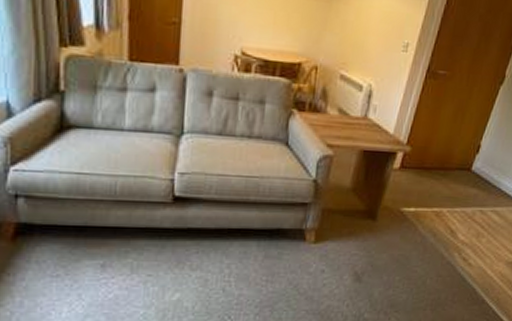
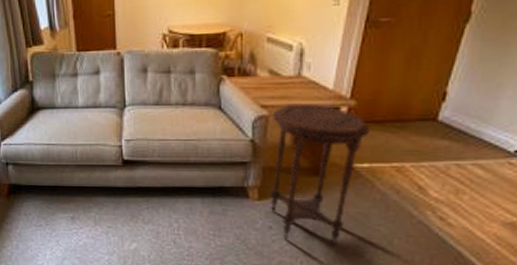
side table: none [325,145,420,288] -> present [270,103,371,247]

